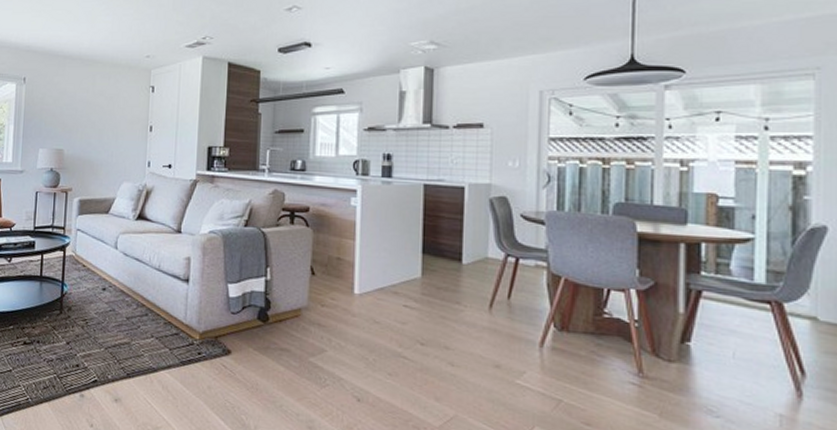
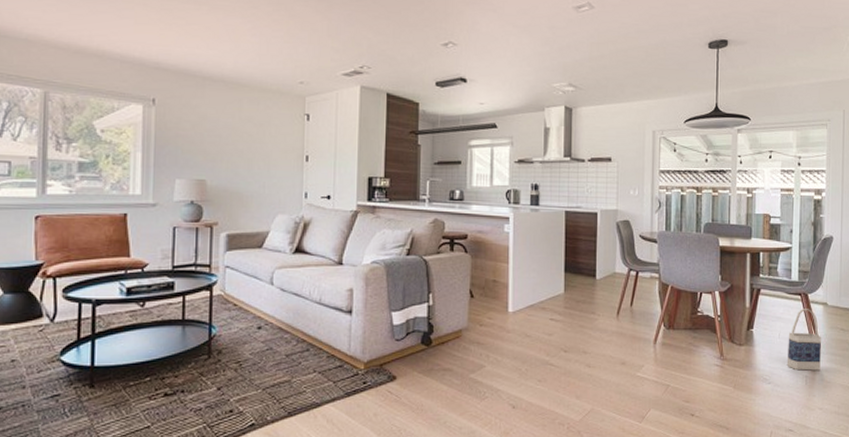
bag: none [746,322,807,410] -> present [786,309,821,371]

